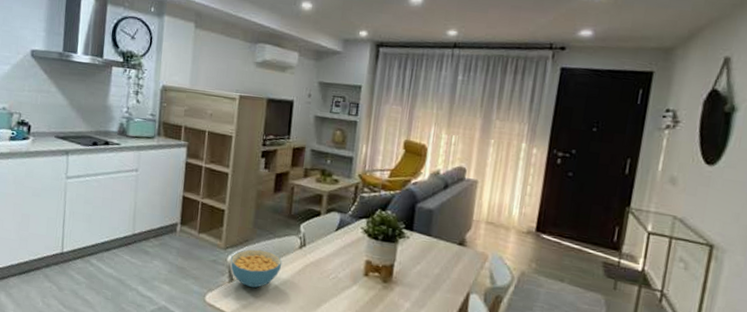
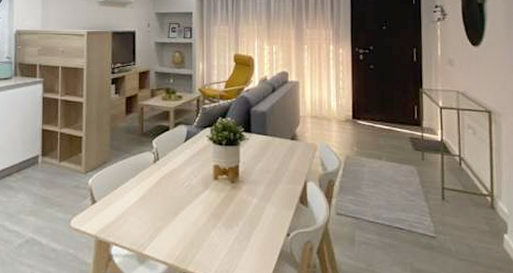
cereal bowl: present [231,249,282,288] -> none [92,169,140,207]

